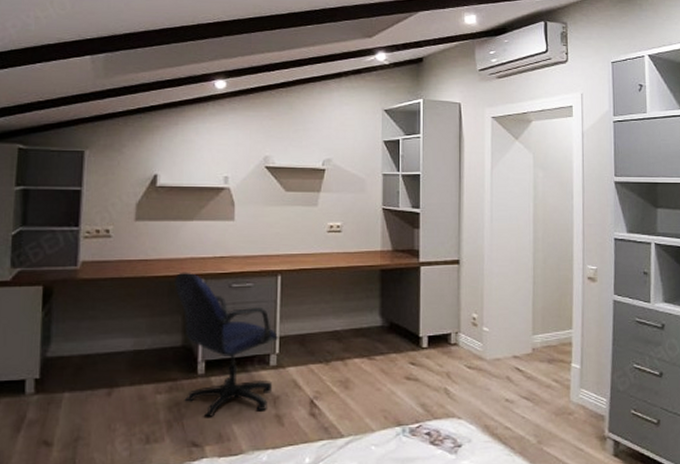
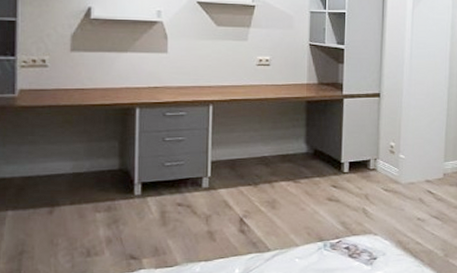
office chair: present [175,272,278,417] -> none [111,100,210,233]

